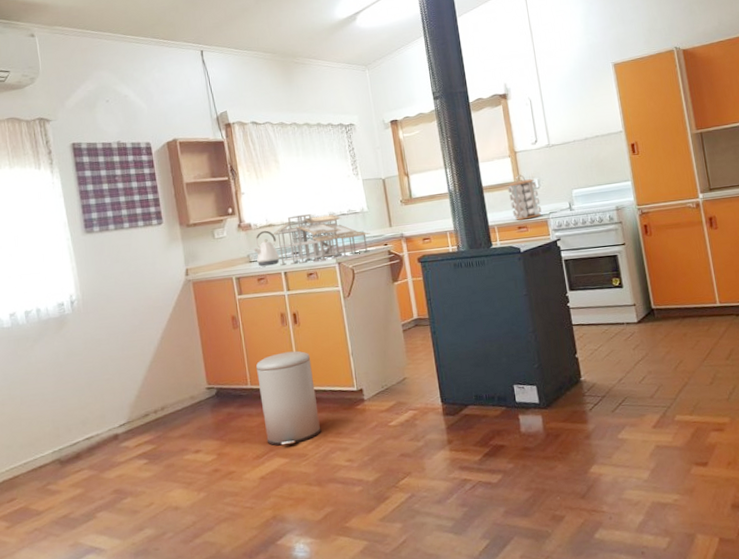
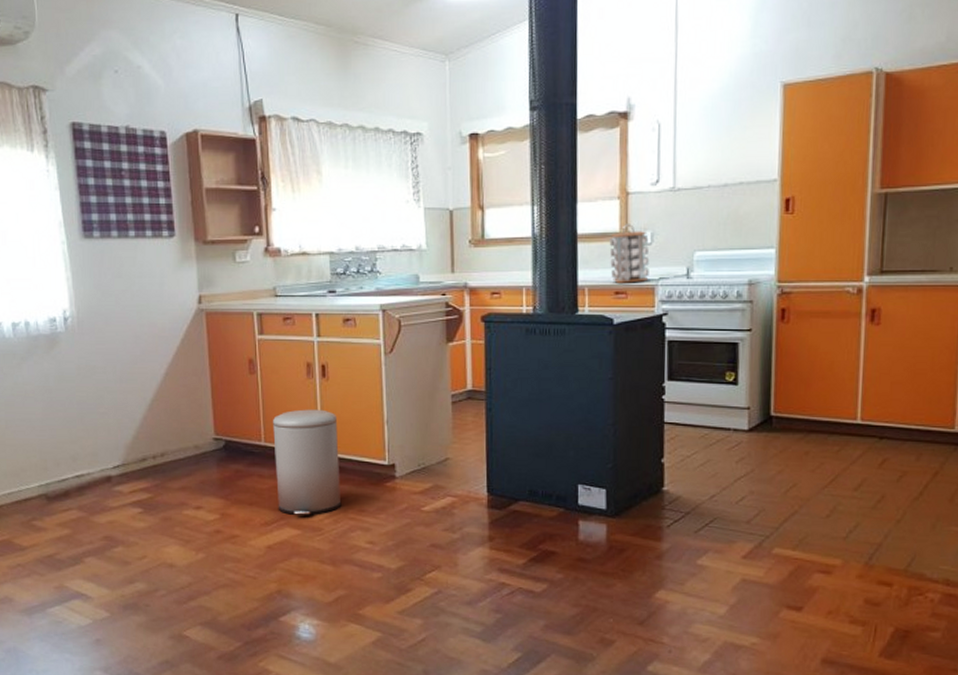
kettle: present [253,230,281,267] -> none [280,259,313,304]
dish rack: present [273,214,371,267] -> none [306,245,426,307]

